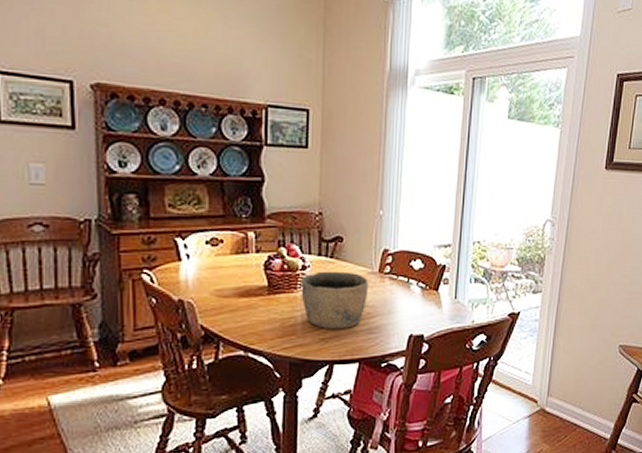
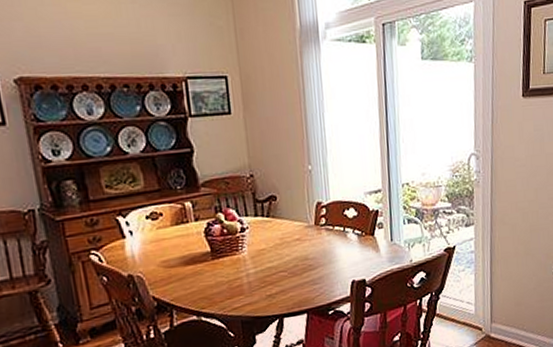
bowl: present [301,271,369,328] -> none [241,228,308,285]

